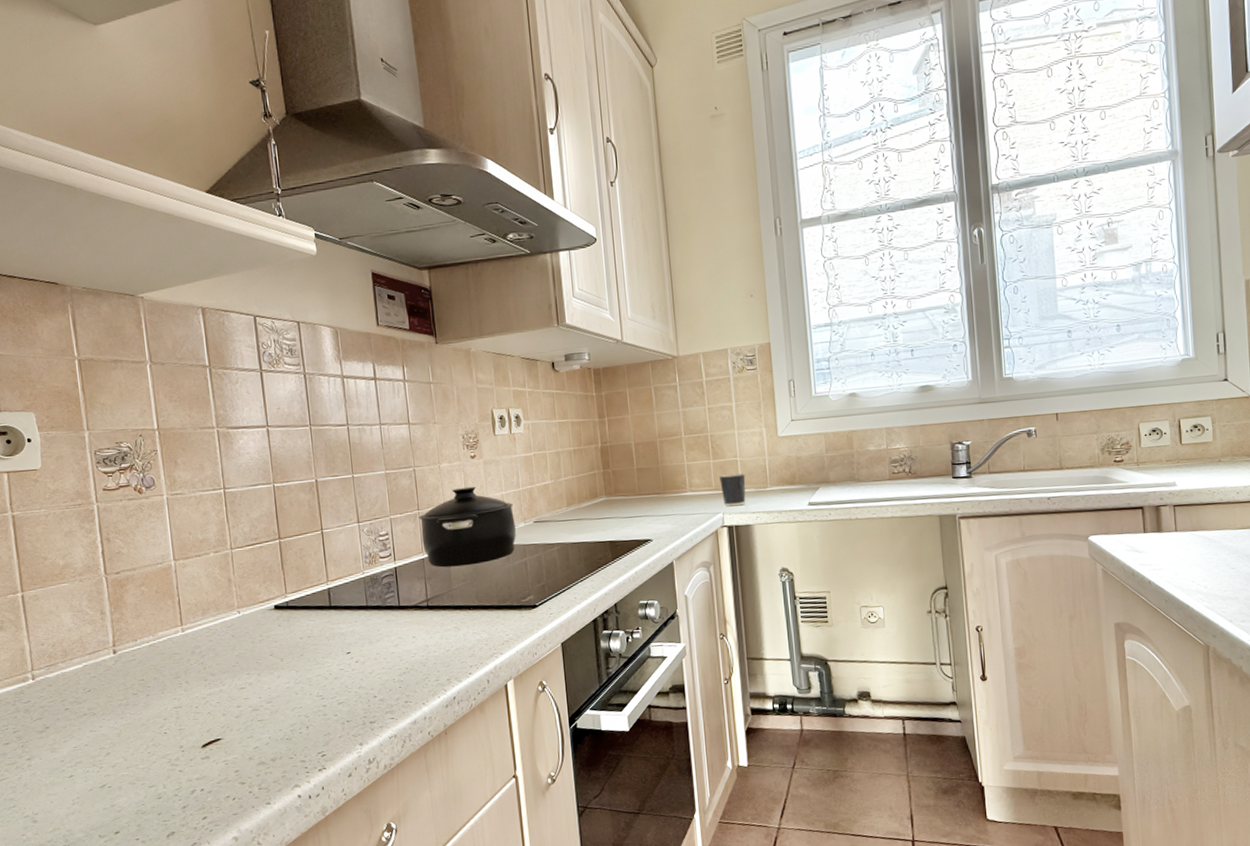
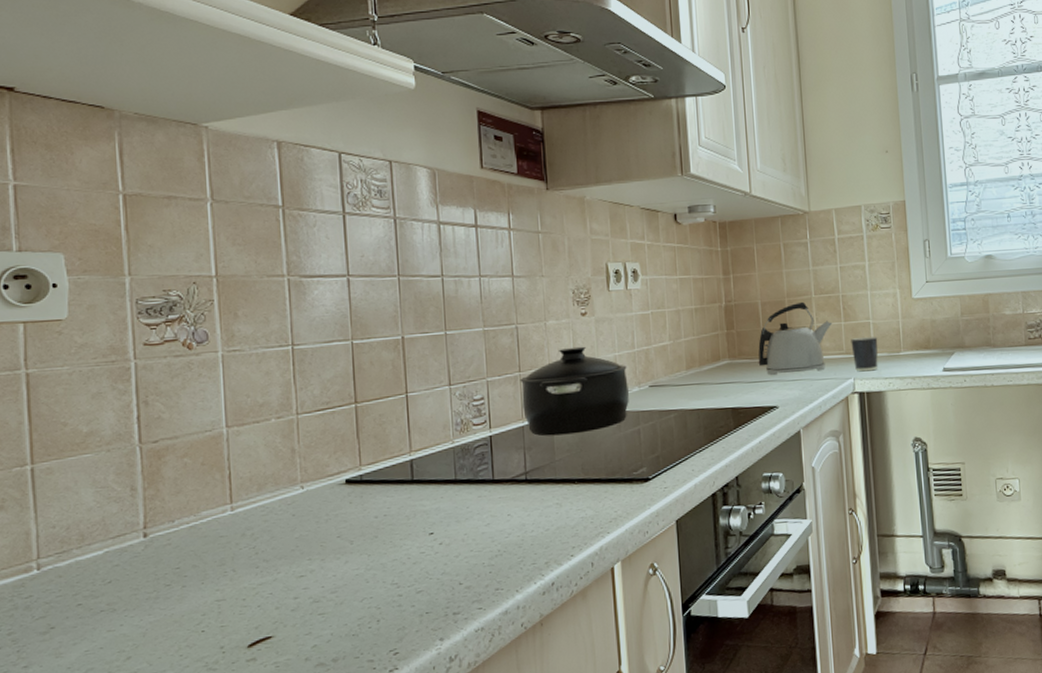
kettle: none [632,441,702,511] -> present [758,301,833,376]

